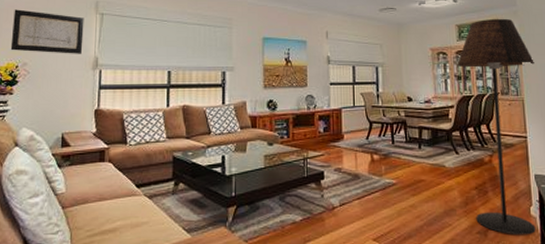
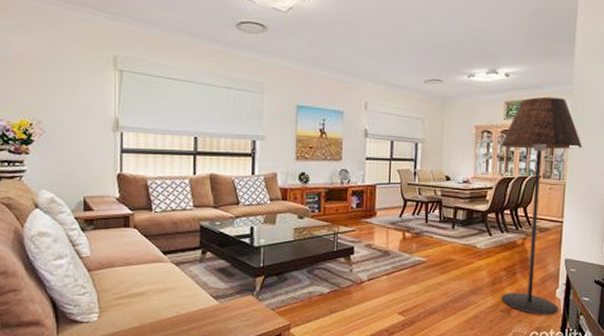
wall art: present [10,9,84,54] -> none [22,60,102,114]

